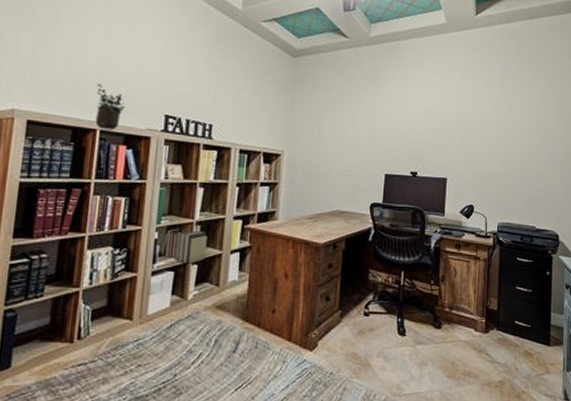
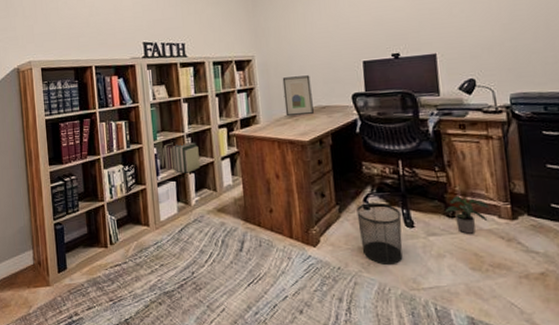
potted plant: present [95,83,126,131] -> none [85,26,111,66]
picture frame: none [305,177,335,218] -> present [282,75,314,117]
waste bin: none [356,310,396,371] -> present [356,202,403,265]
potted plant: none [433,309,469,344] -> present [445,196,490,234]

